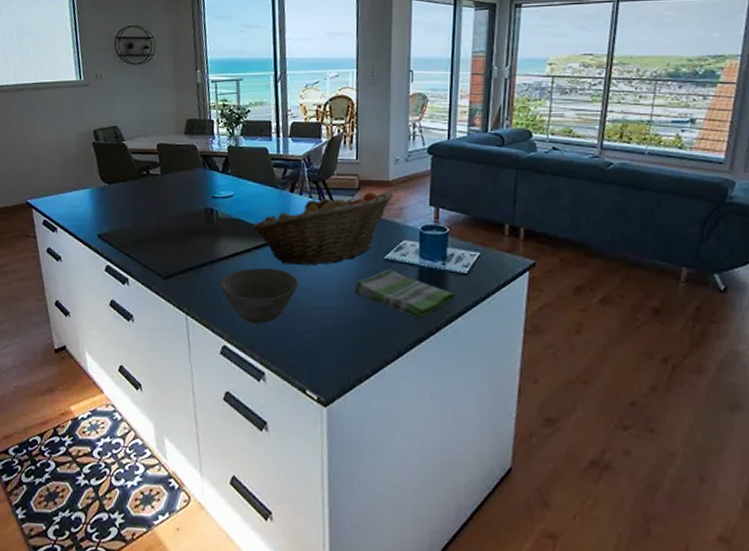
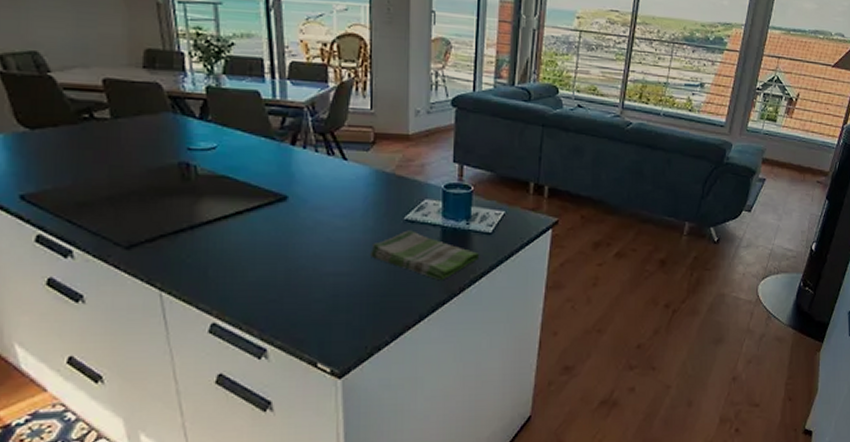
bowl: present [220,267,298,324] -> none [205,232,304,296]
fruit basket: present [251,191,393,266] -> none [242,146,414,229]

